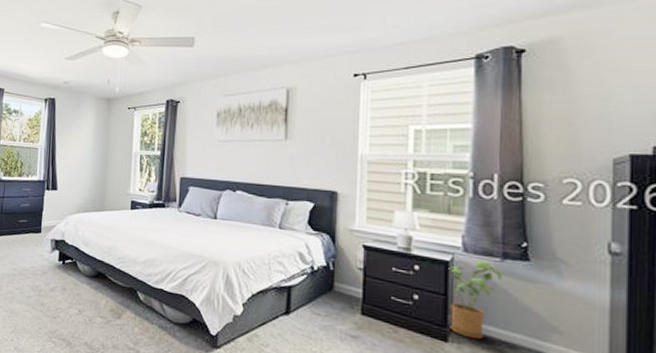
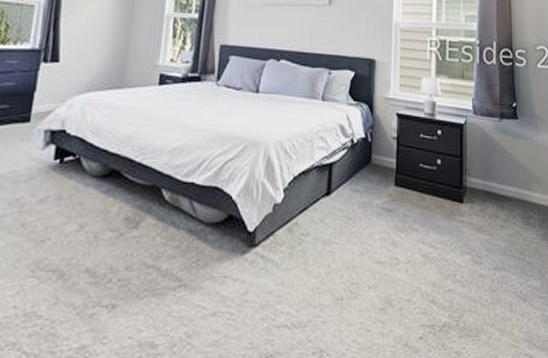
house plant: present [448,260,505,340] -> none [463,121,503,197]

